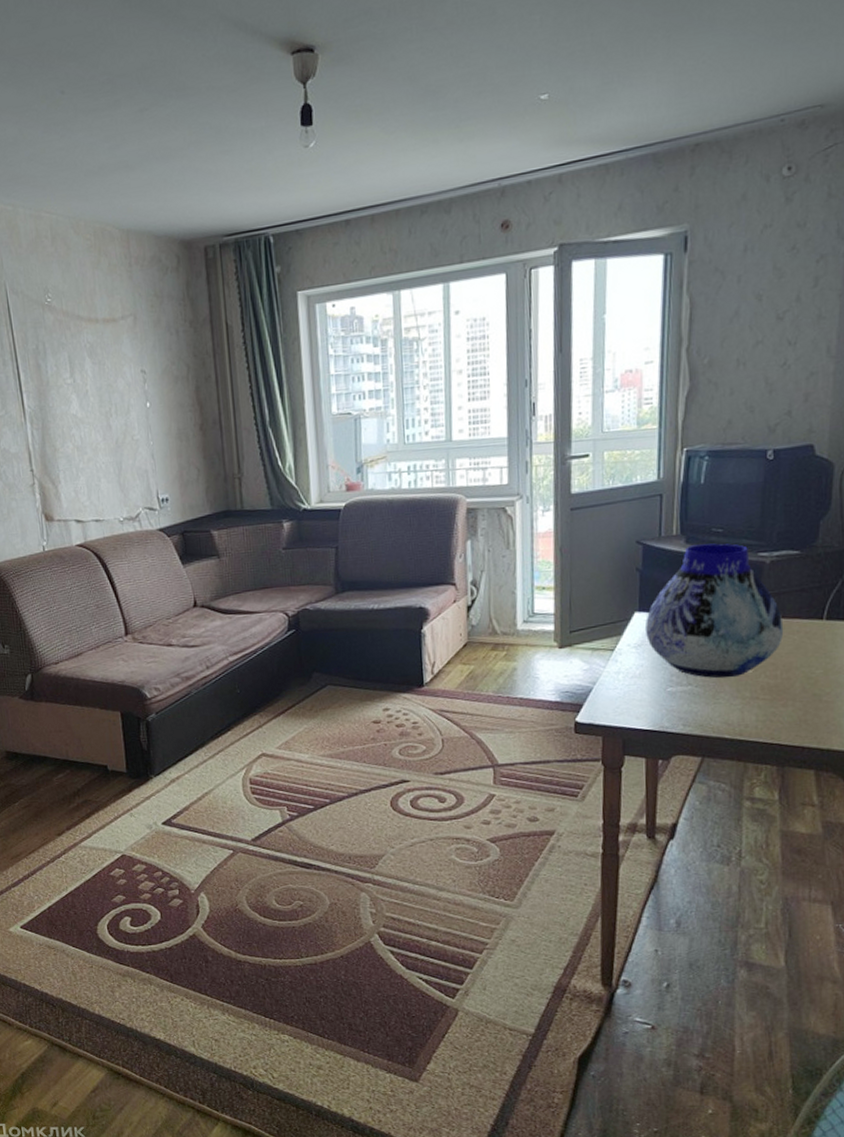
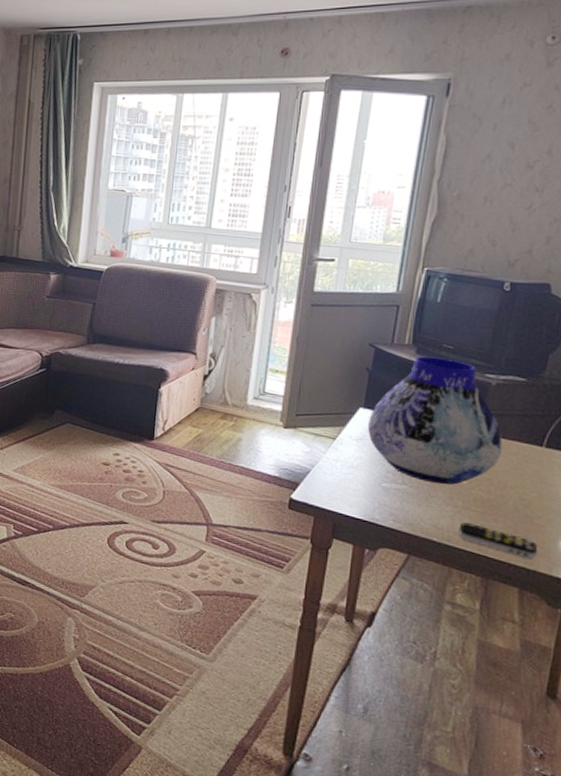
remote control: none [749,713,830,738] -> present [458,522,538,559]

